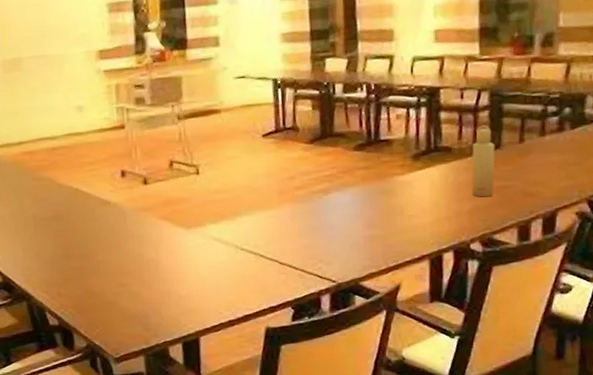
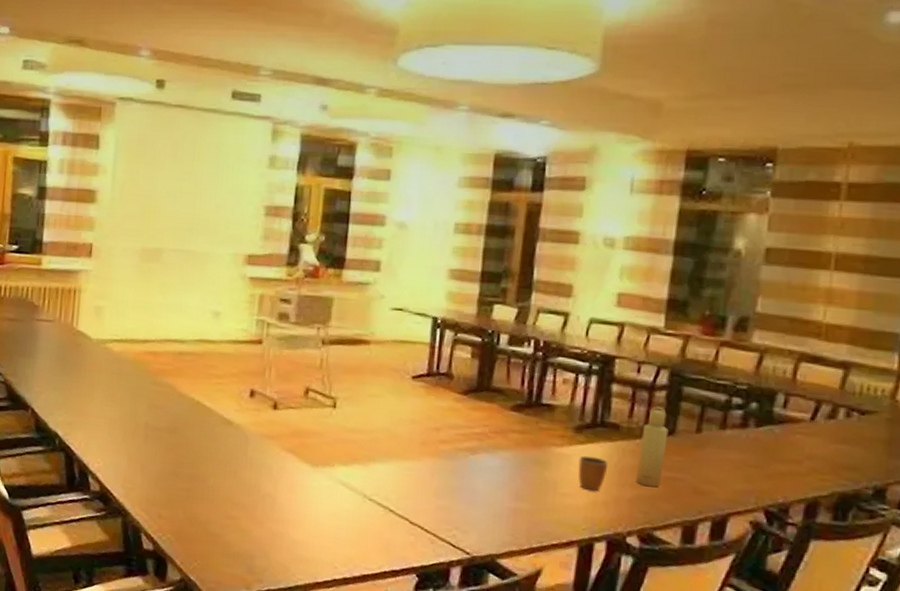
cup: none [419,179,446,209] -> present [577,455,609,491]

